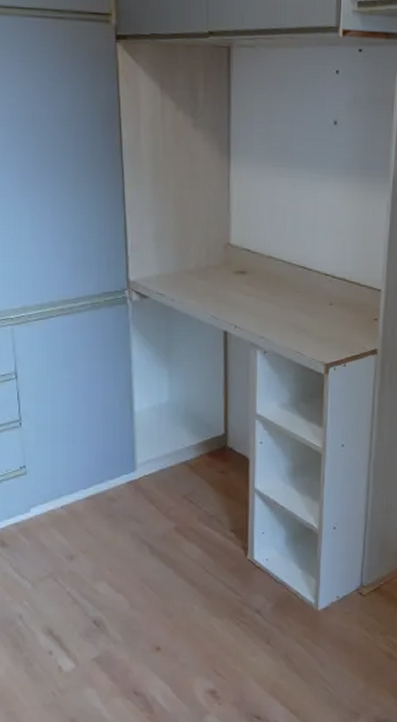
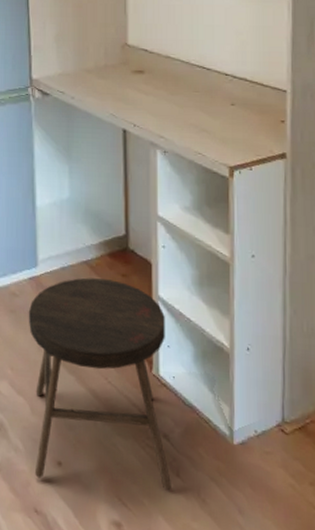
stool: none [126,477,263,664] -> present [28,277,172,490]

